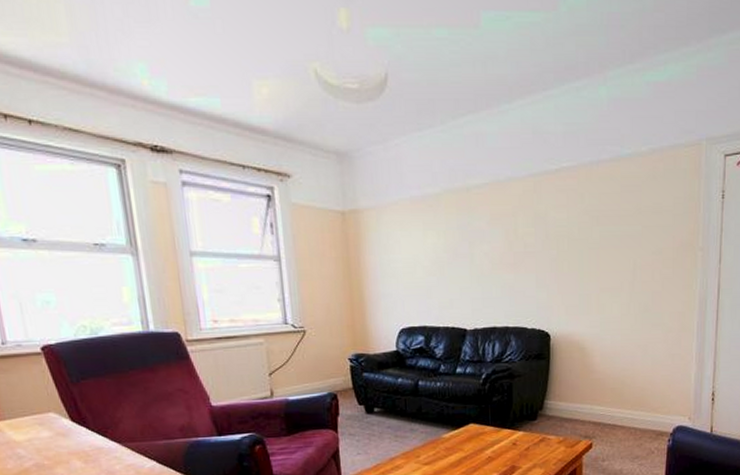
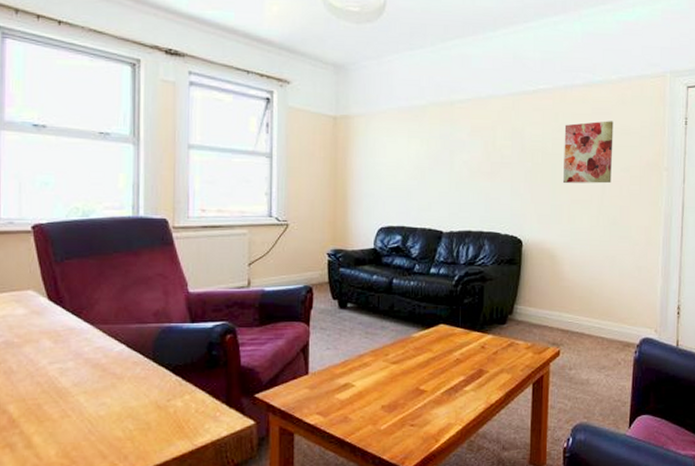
wall art: none [590,199,644,270] -> present [562,121,614,184]

